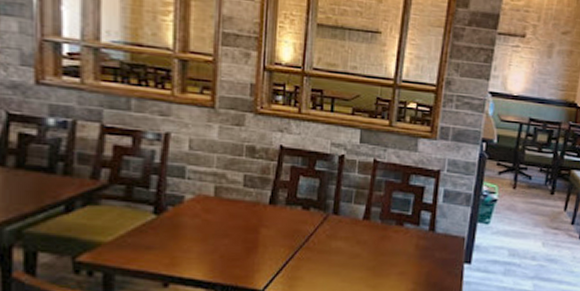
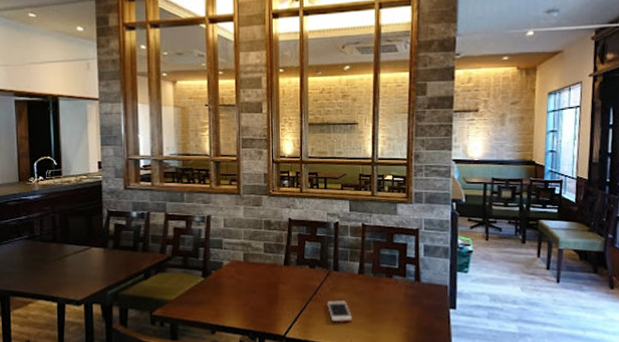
cell phone: none [321,250,350,276] -> present [327,301,352,323]

